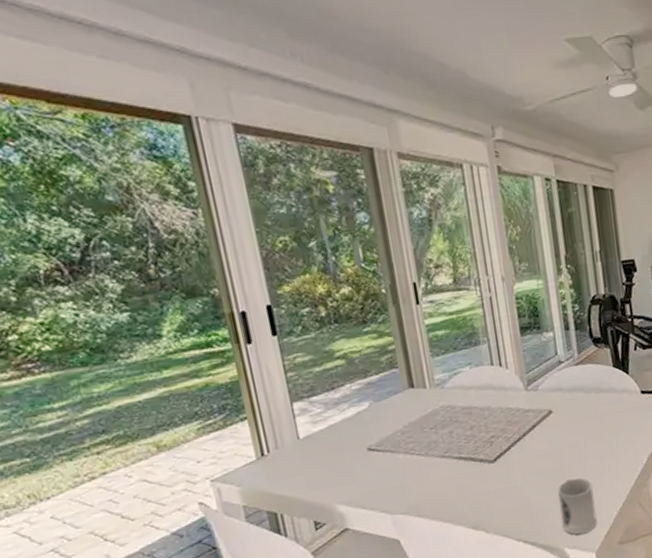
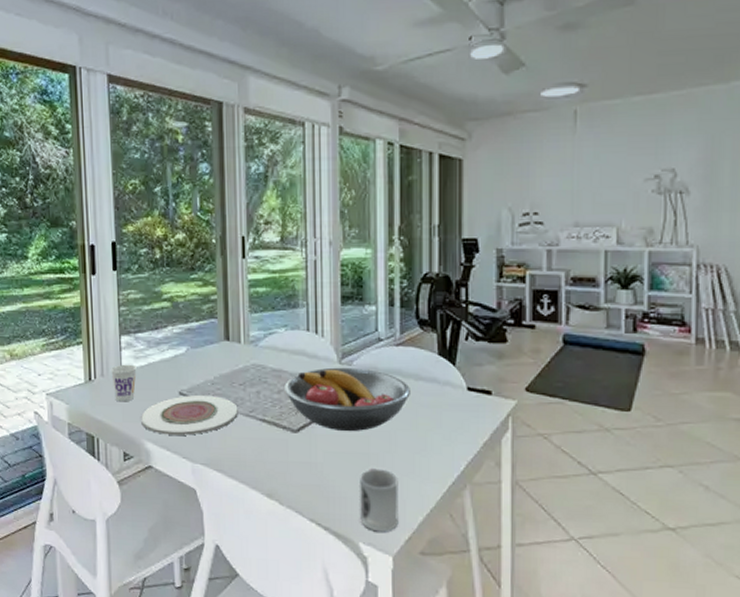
cup: none [285,429,318,472] -> present [110,364,137,402]
plate: none [328,444,433,495] -> present [141,394,238,435]
fruit bowl: none [476,391,593,453] -> present [285,367,410,432]

